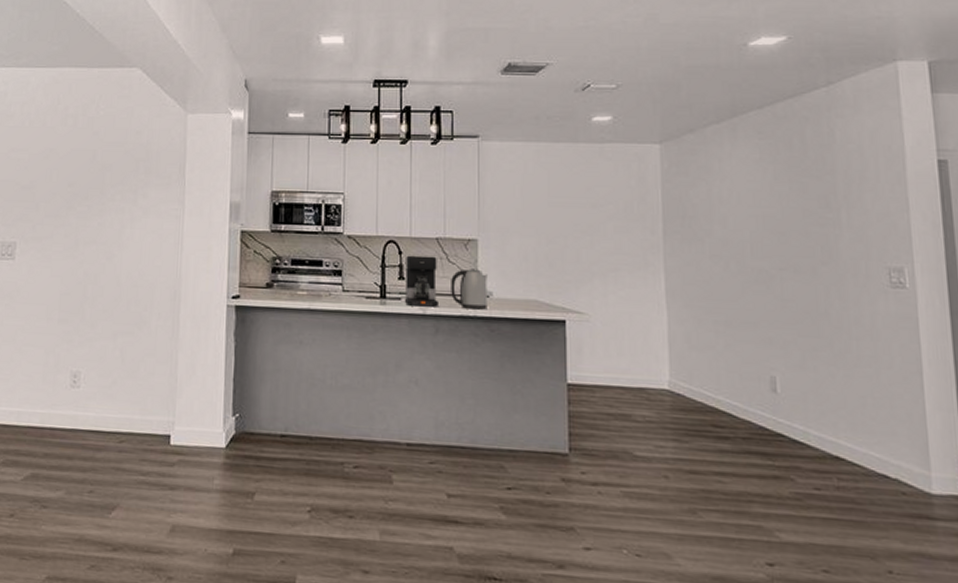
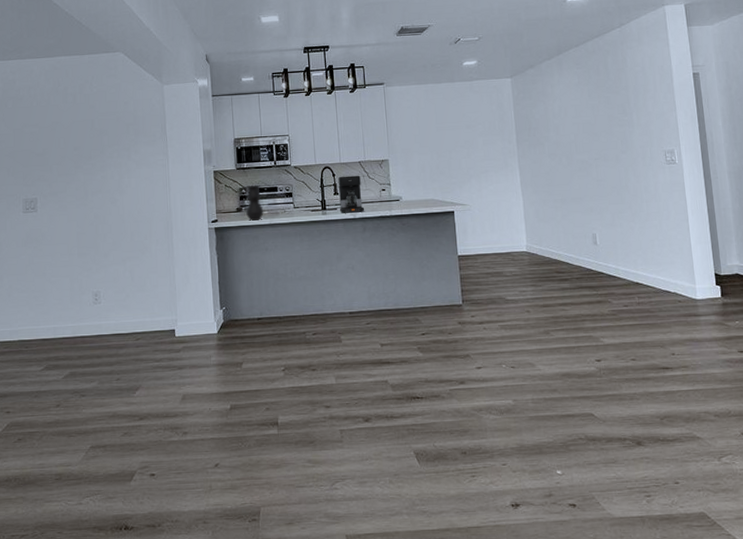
vase: none [278,255,302,303] -> present [246,185,264,221]
kettle: present [451,269,487,310] -> none [372,181,399,211]

